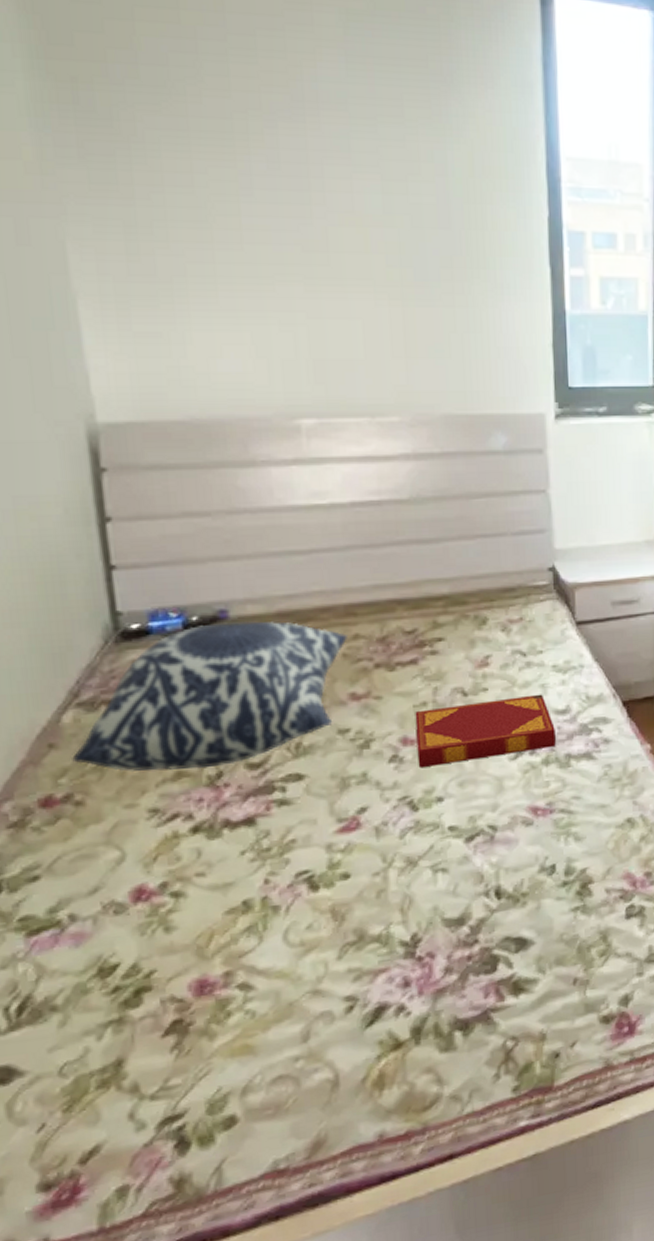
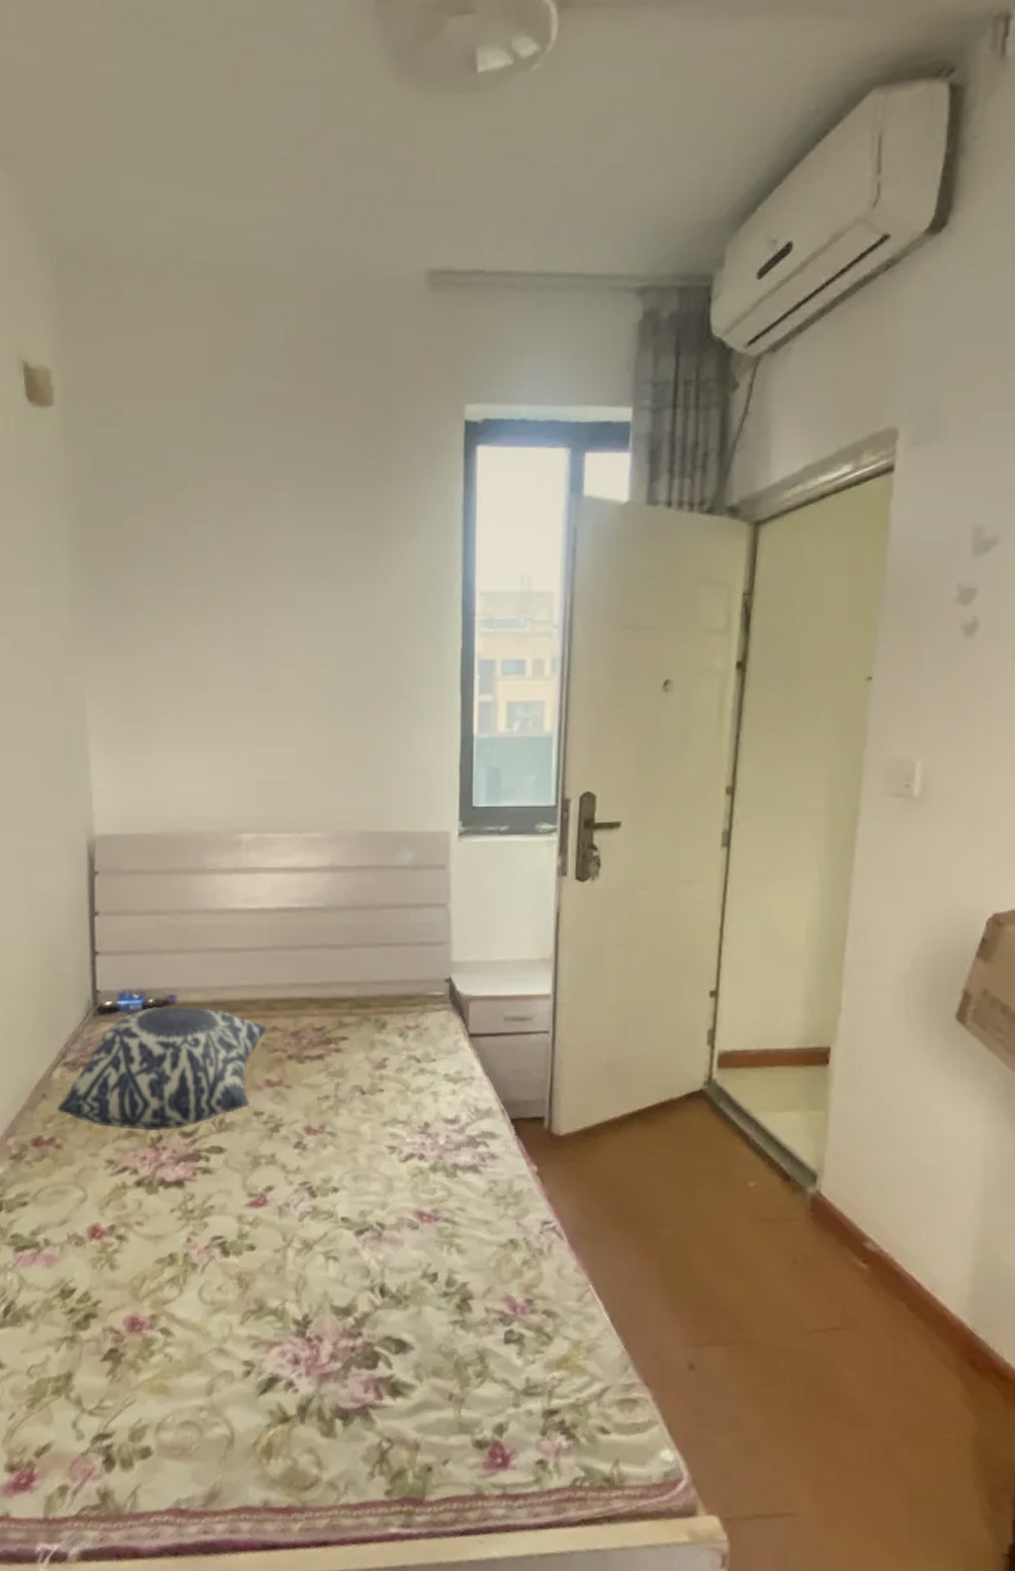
hardback book: present [415,694,556,769] -> none [318,1101,444,1158]

